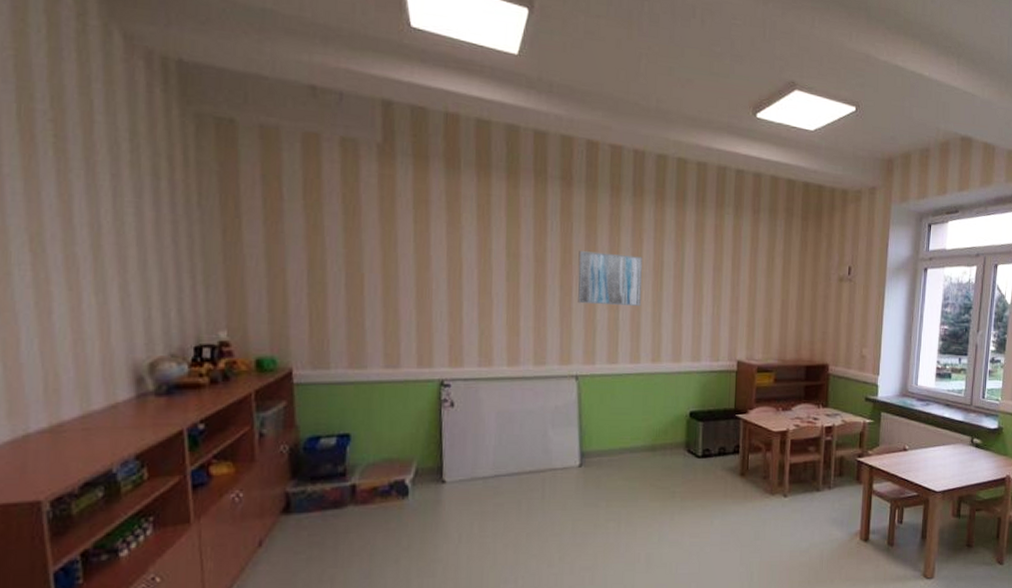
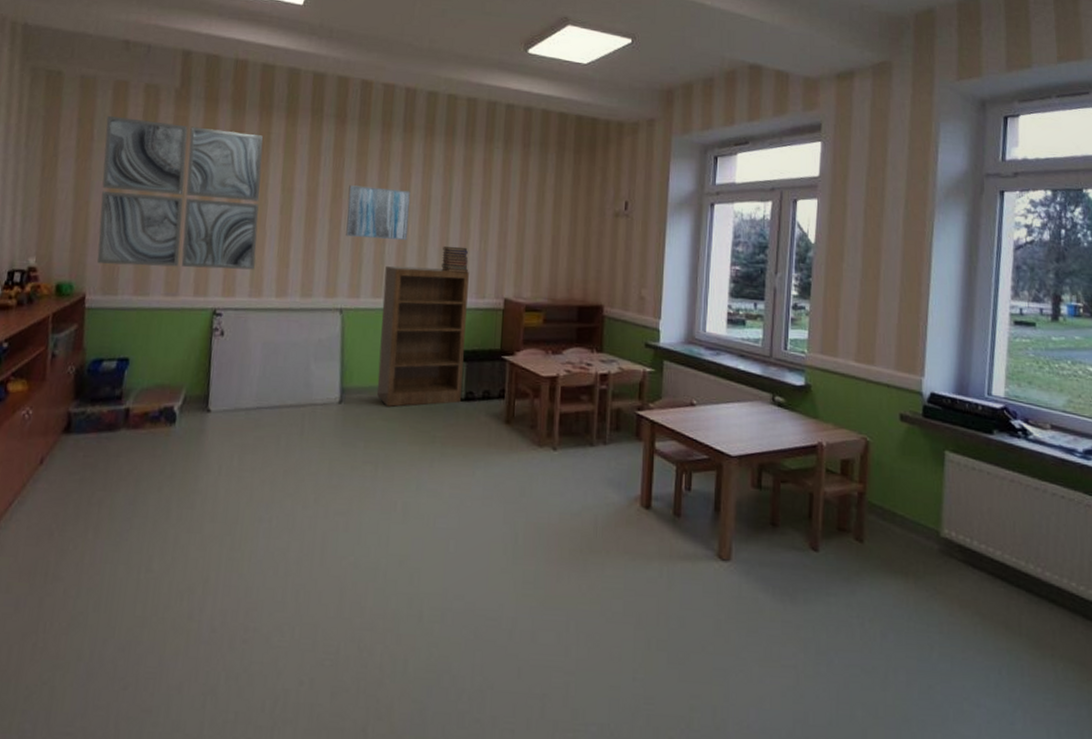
wall art: none [297,171,483,339] -> present [97,115,264,270]
bookshelf: none [616,331,703,467] -> present [376,265,469,407]
book stack: none [676,311,702,337] -> present [441,245,469,273]

